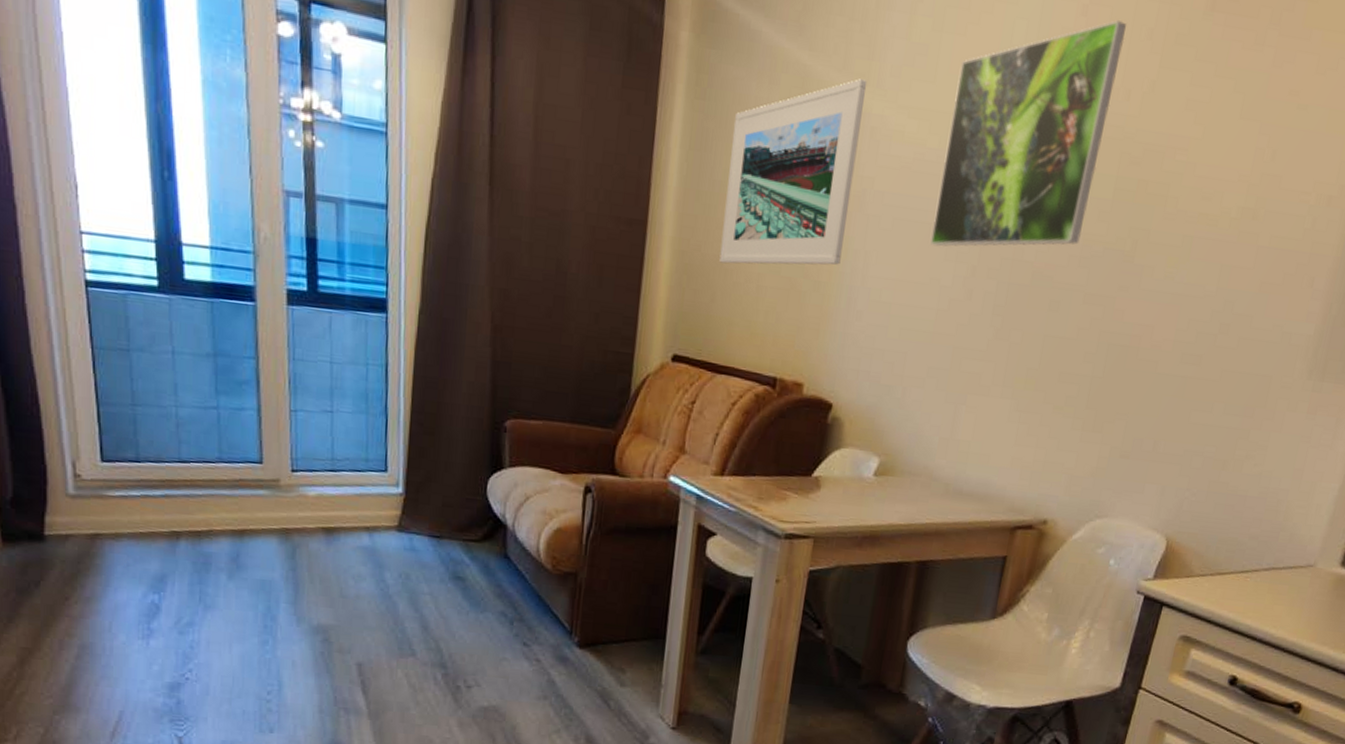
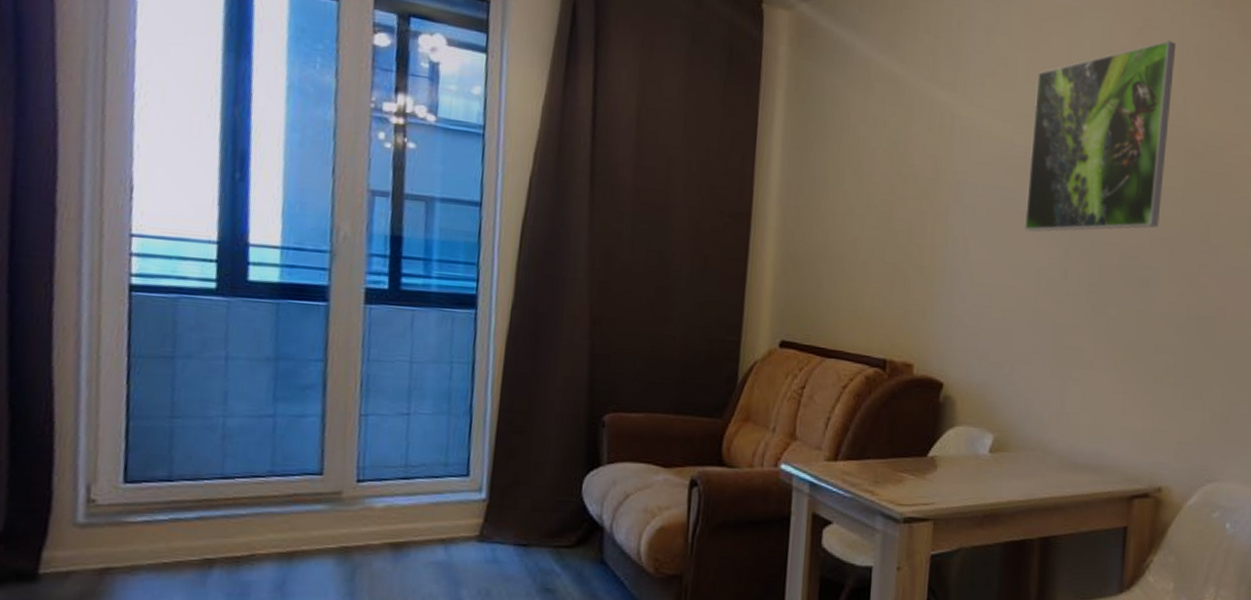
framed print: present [719,79,868,265] -> none [824,87,955,252]

